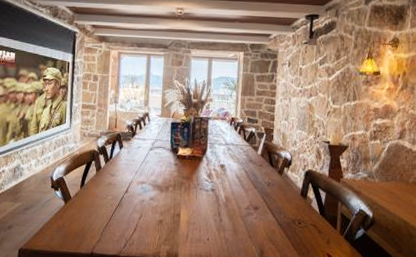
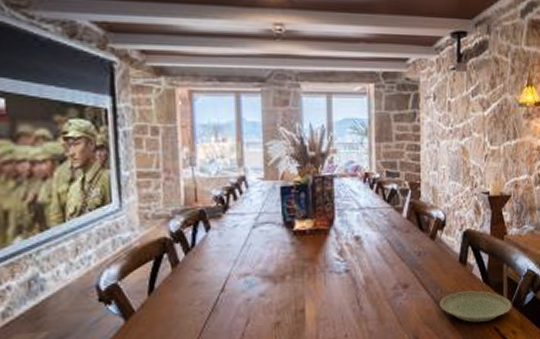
plate: none [282,219,344,248] -> present [439,290,512,322]

